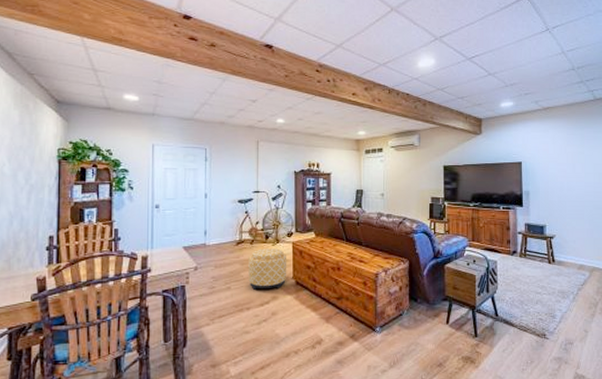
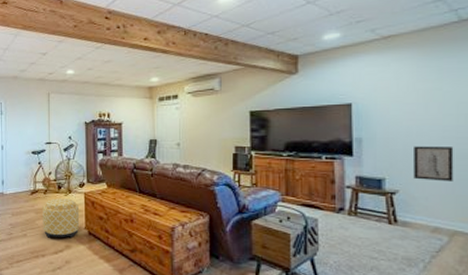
wall art: none [565,198,592,227] -> present [413,145,454,182]

